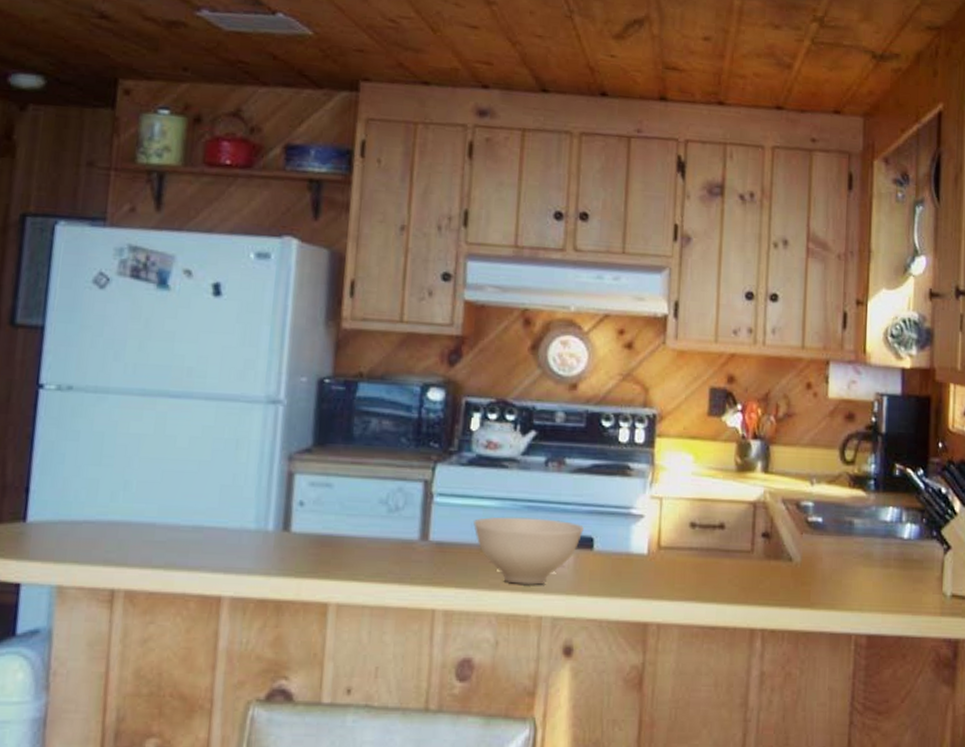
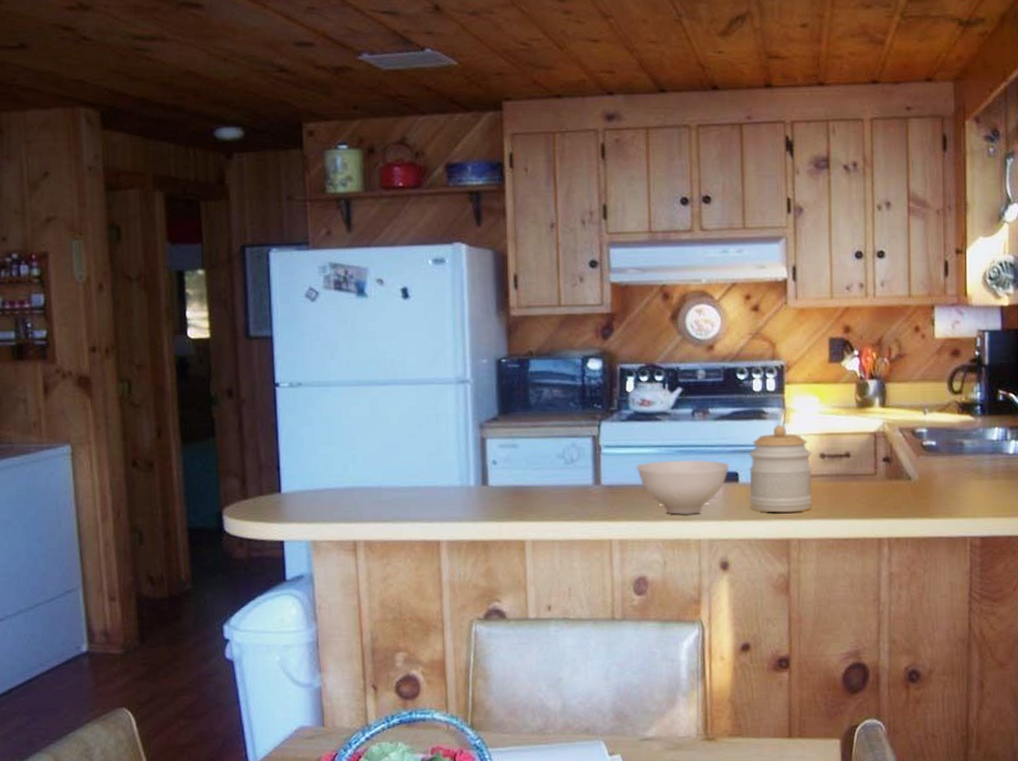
jar: none [604,484,681,591] -> present [749,425,813,513]

